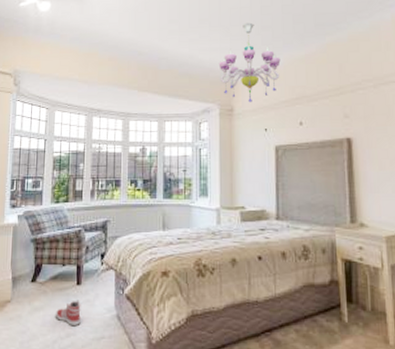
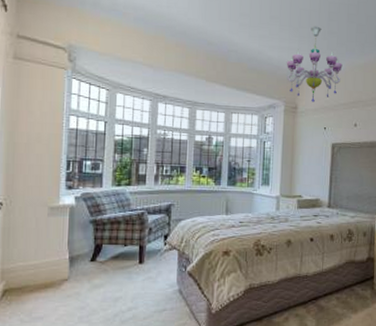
sneaker: present [55,300,81,327] -> none [116,277,143,301]

